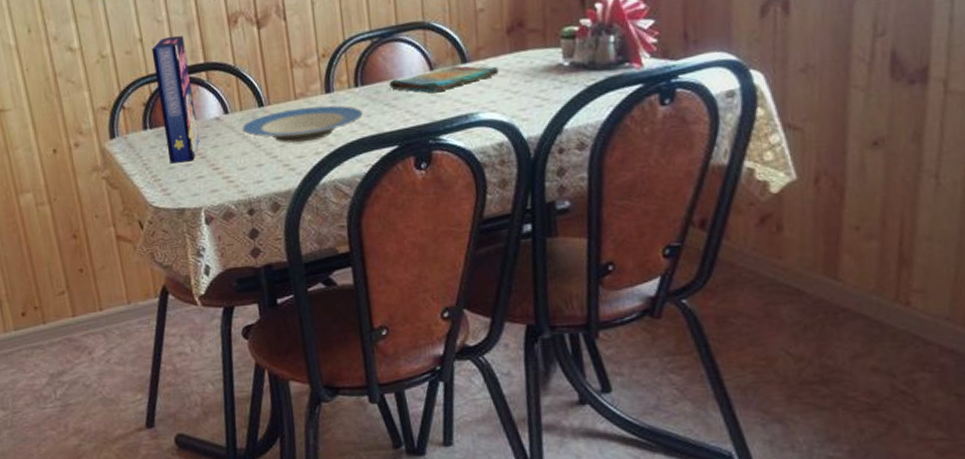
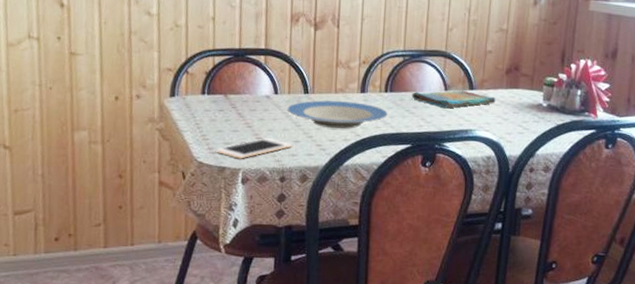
cereal box: present [151,35,200,164] -> none [219,21,251,128]
cell phone: none [171,166,256,197] -> present [216,138,293,159]

